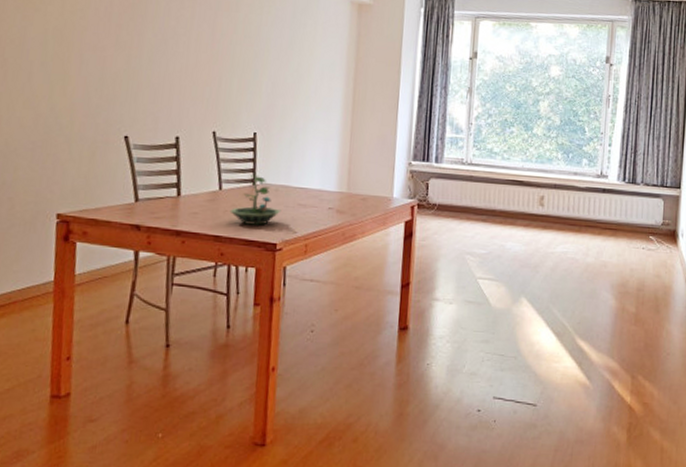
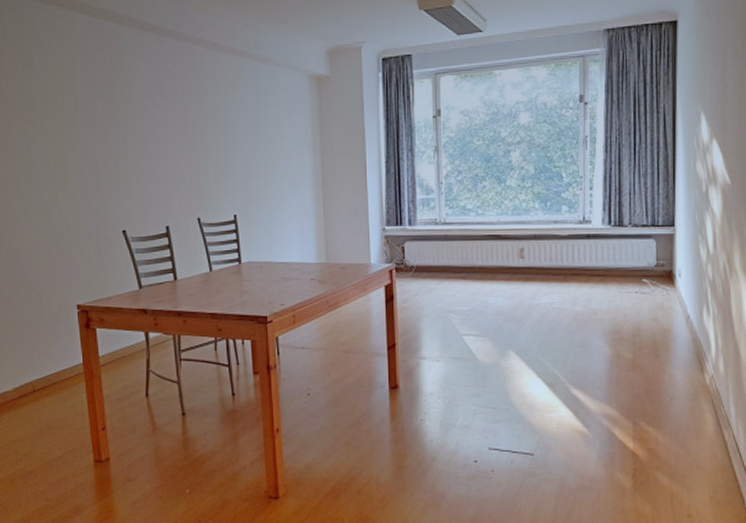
terrarium: present [230,174,282,225] -> none [221,254,268,301]

